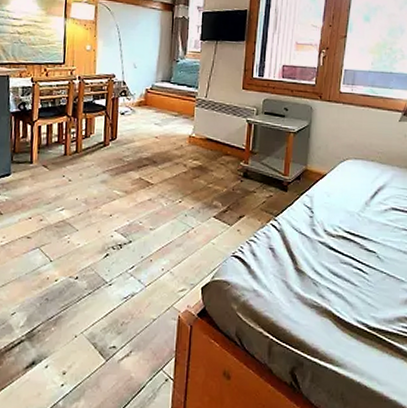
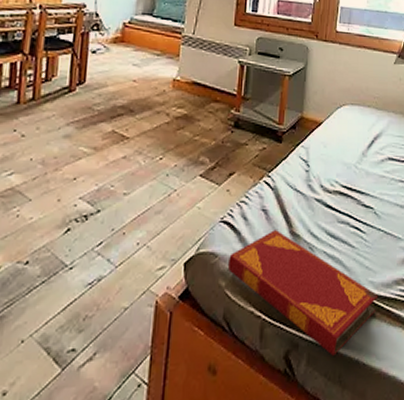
hardback book: none [239,266,381,376] -> present [227,230,379,356]

